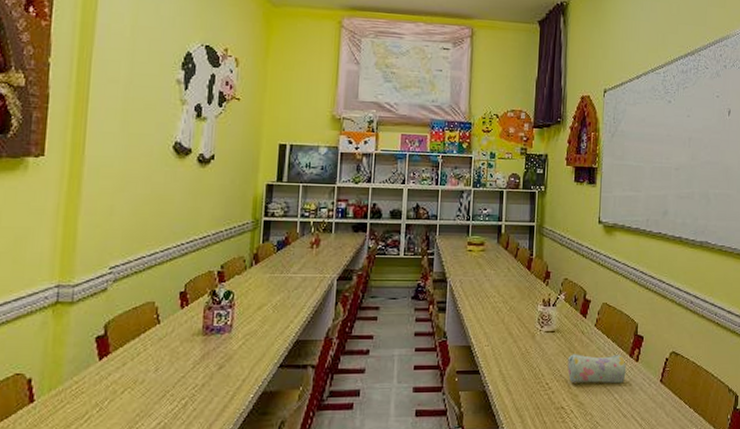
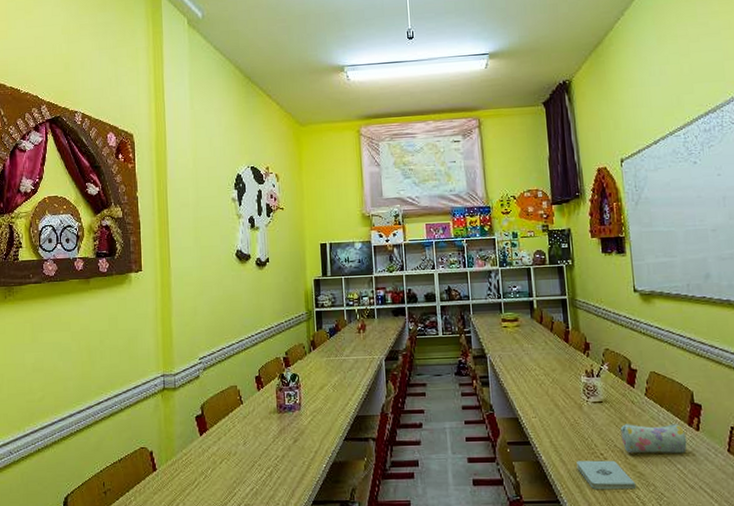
notepad: none [522,389,575,420] -> present [576,460,637,490]

